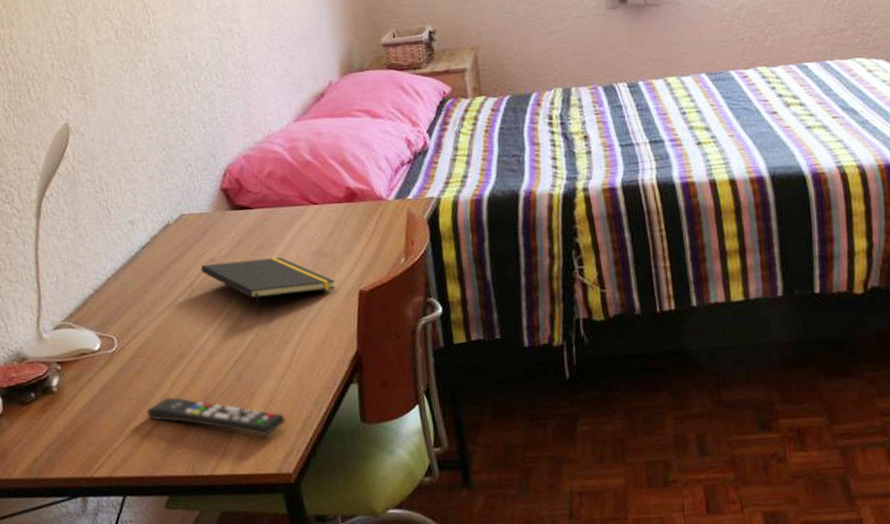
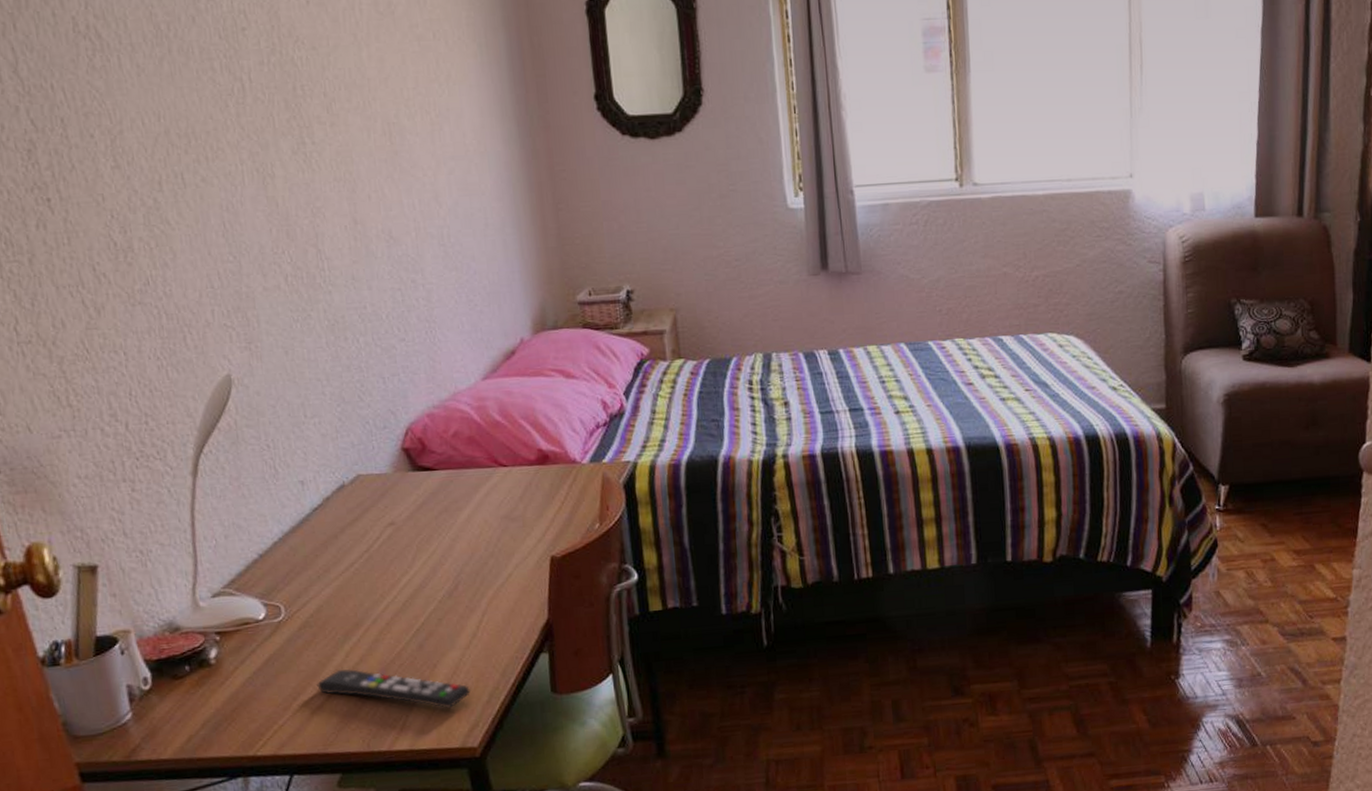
notepad: present [200,257,336,316] -> none [379,521,526,583]

